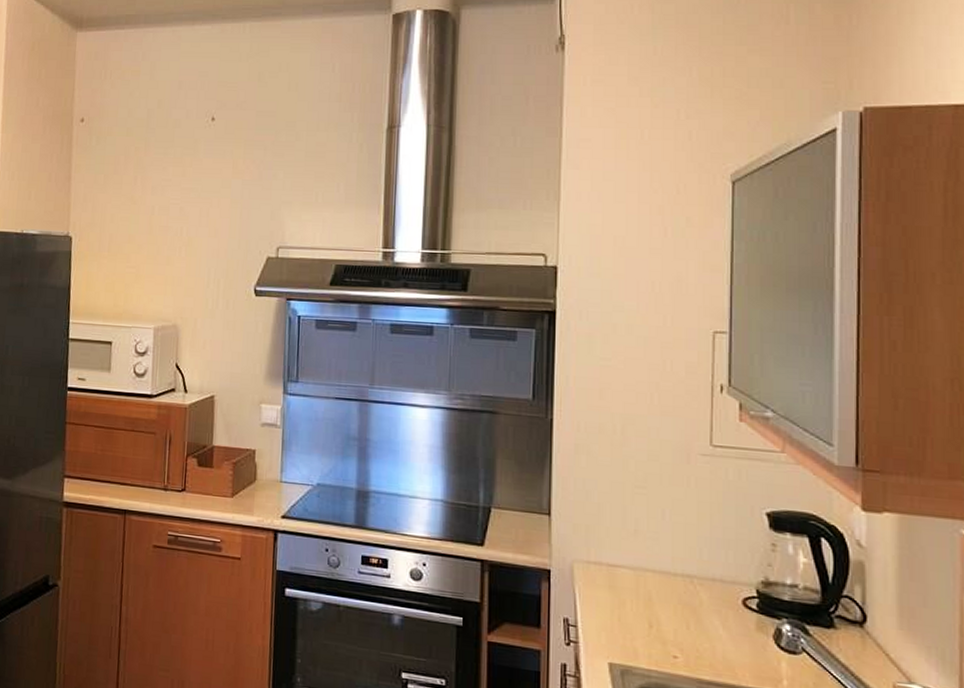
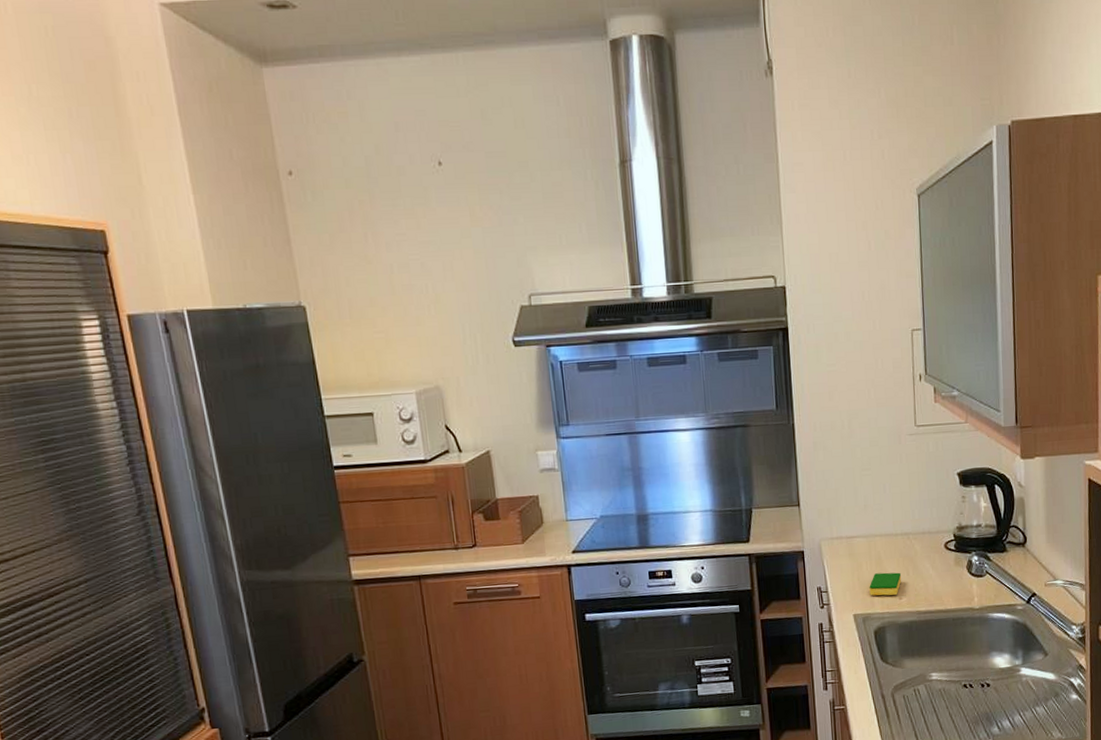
dish sponge: none [633,617,679,652] -> present [869,572,902,596]

